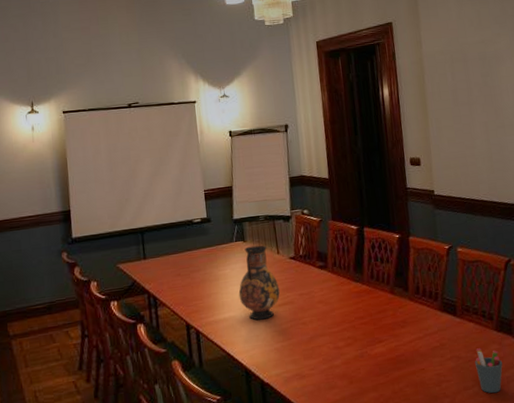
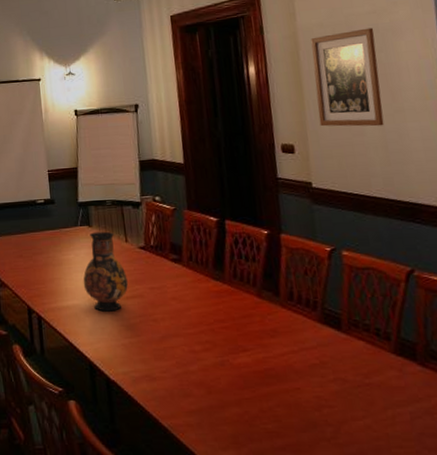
wall art: none [433,55,490,142] -> present [311,27,384,127]
pen holder: present [474,348,503,394] -> none [365,372,404,430]

